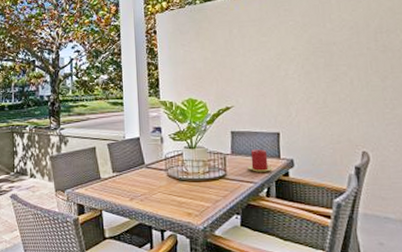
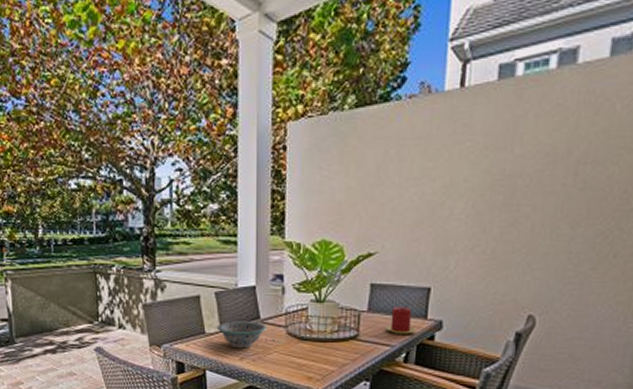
decorative bowl: none [109,166,151,191] -> present [216,320,268,349]

